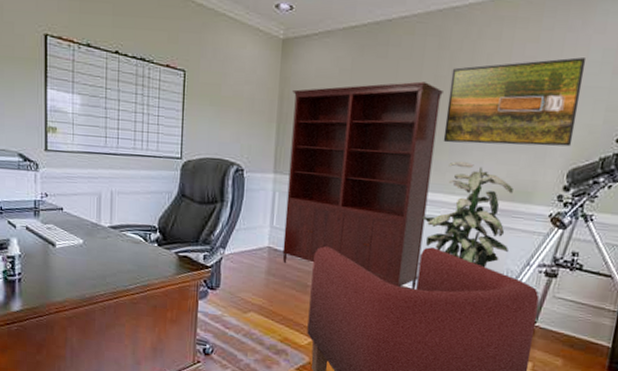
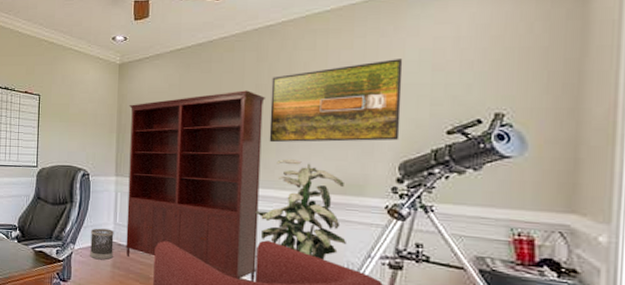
wastebasket: none [242,231,270,267] -> present [90,228,114,260]

